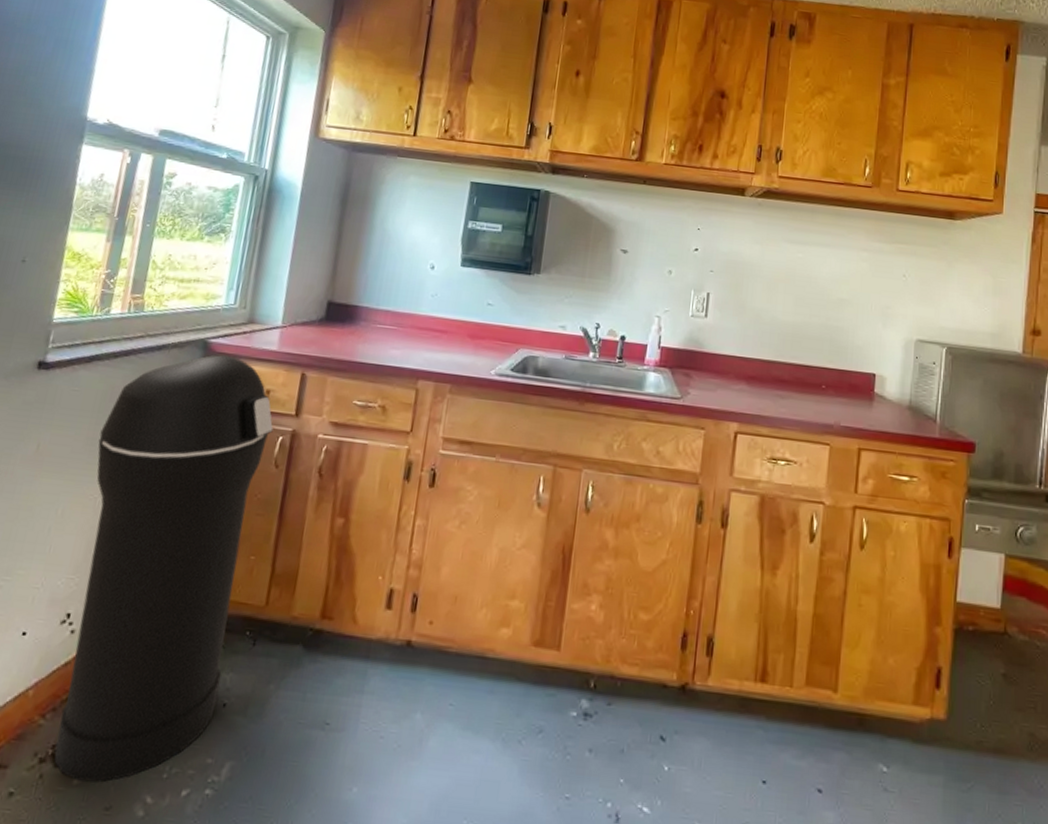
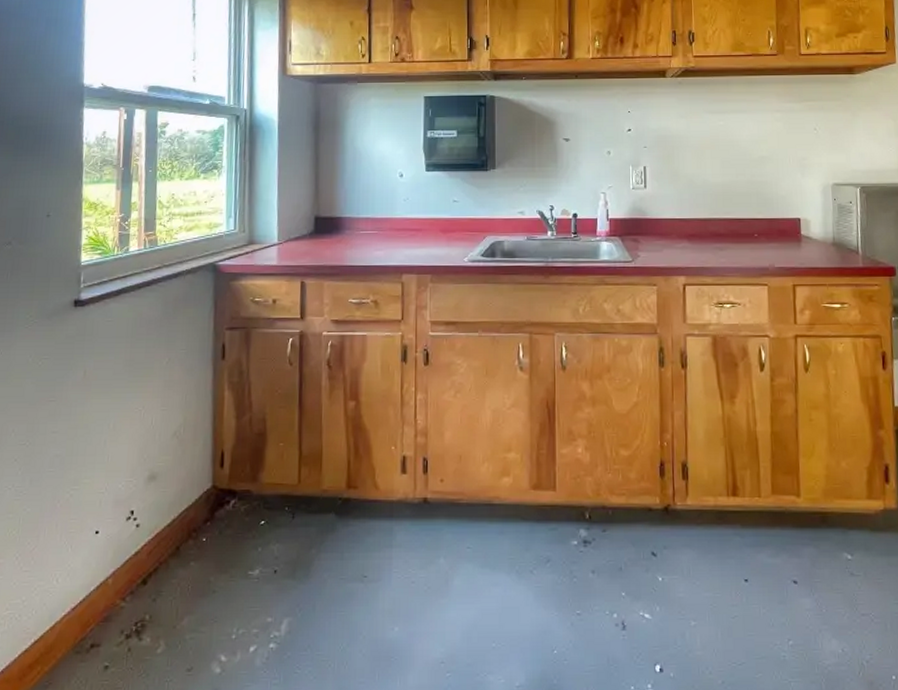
trash can: present [54,355,274,783] -> none [135,275,284,649]

